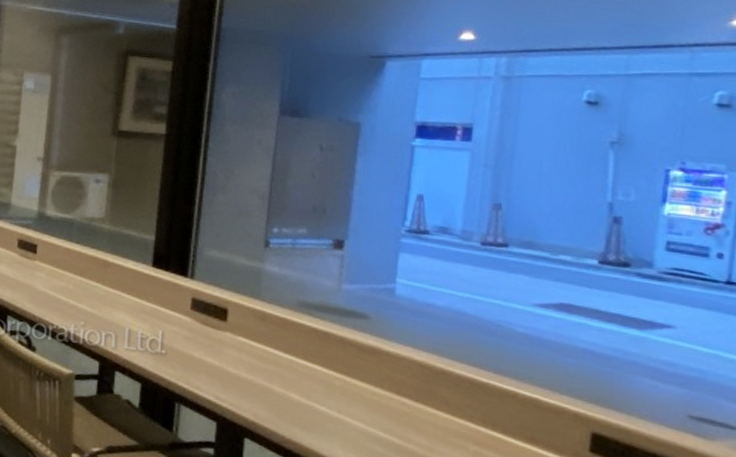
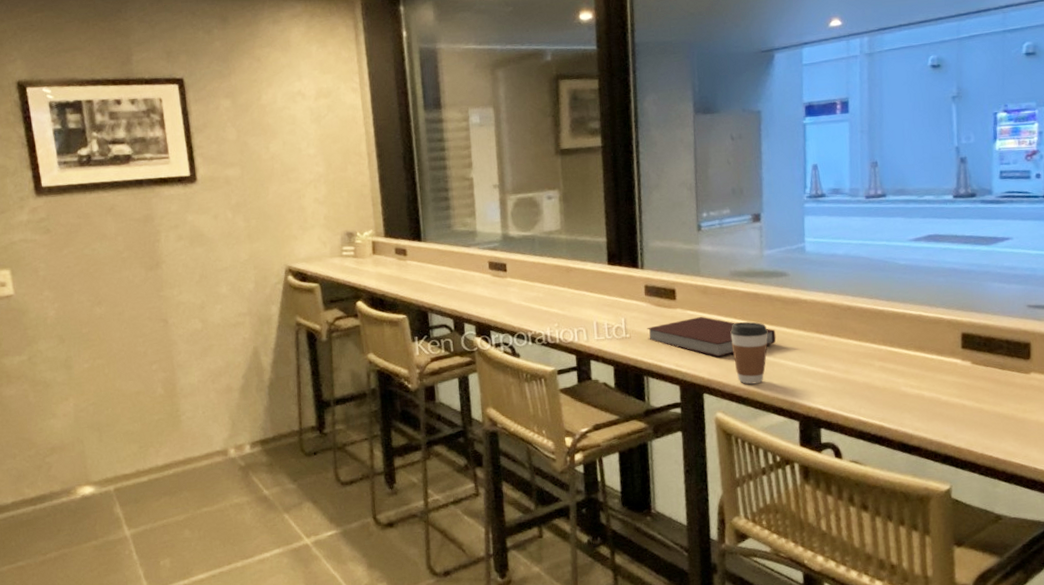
notebook: none [186,346,345,399] -> present [647,316,776,357]
coffee cup: none [287,361,335,441] -> present [730,321,768,385]

